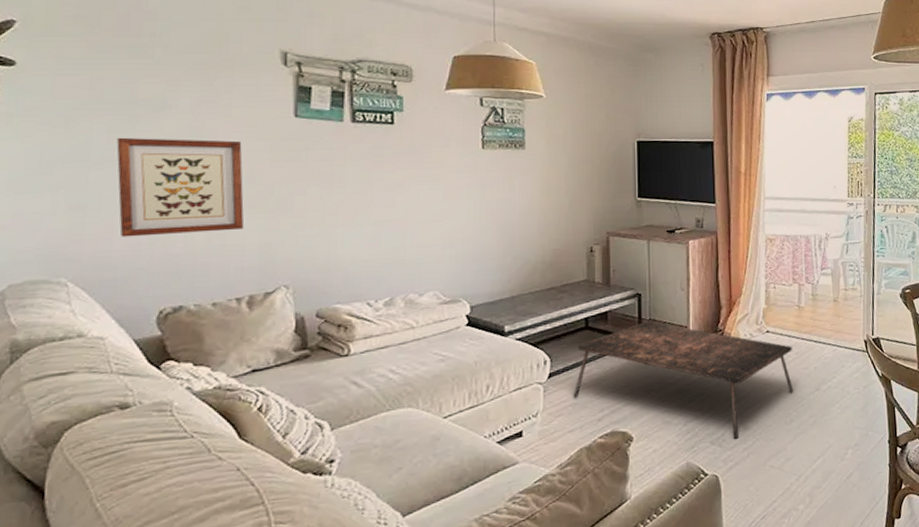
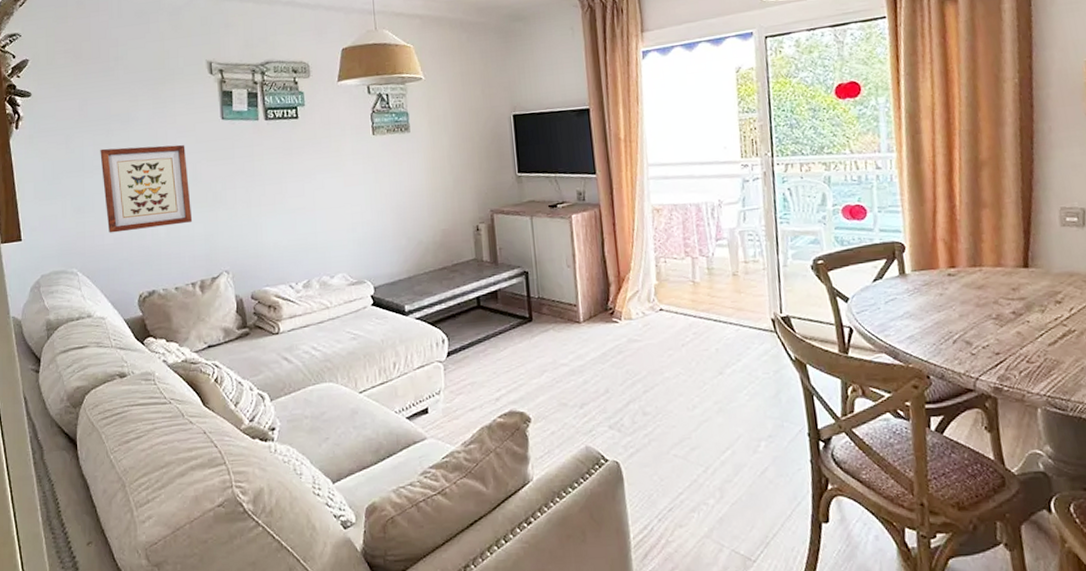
coffee table: present [573,321,794,439] -> none [471,300,695,424]

